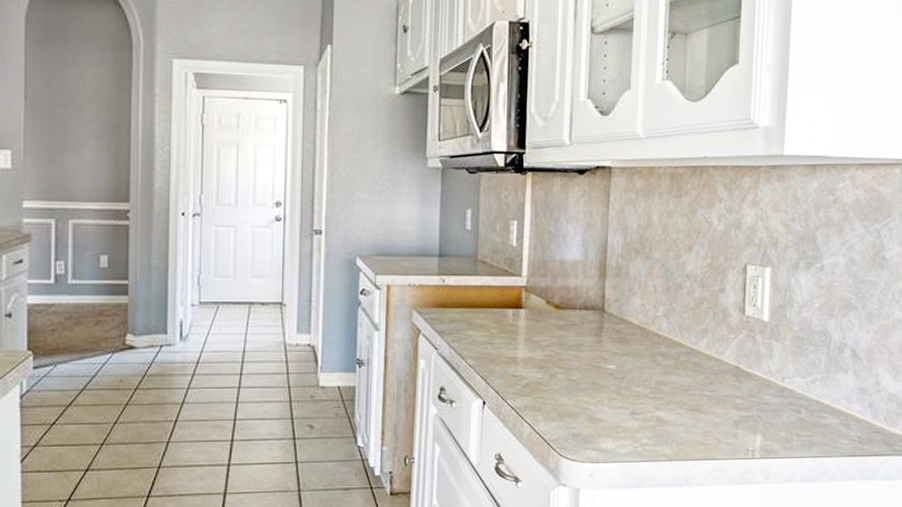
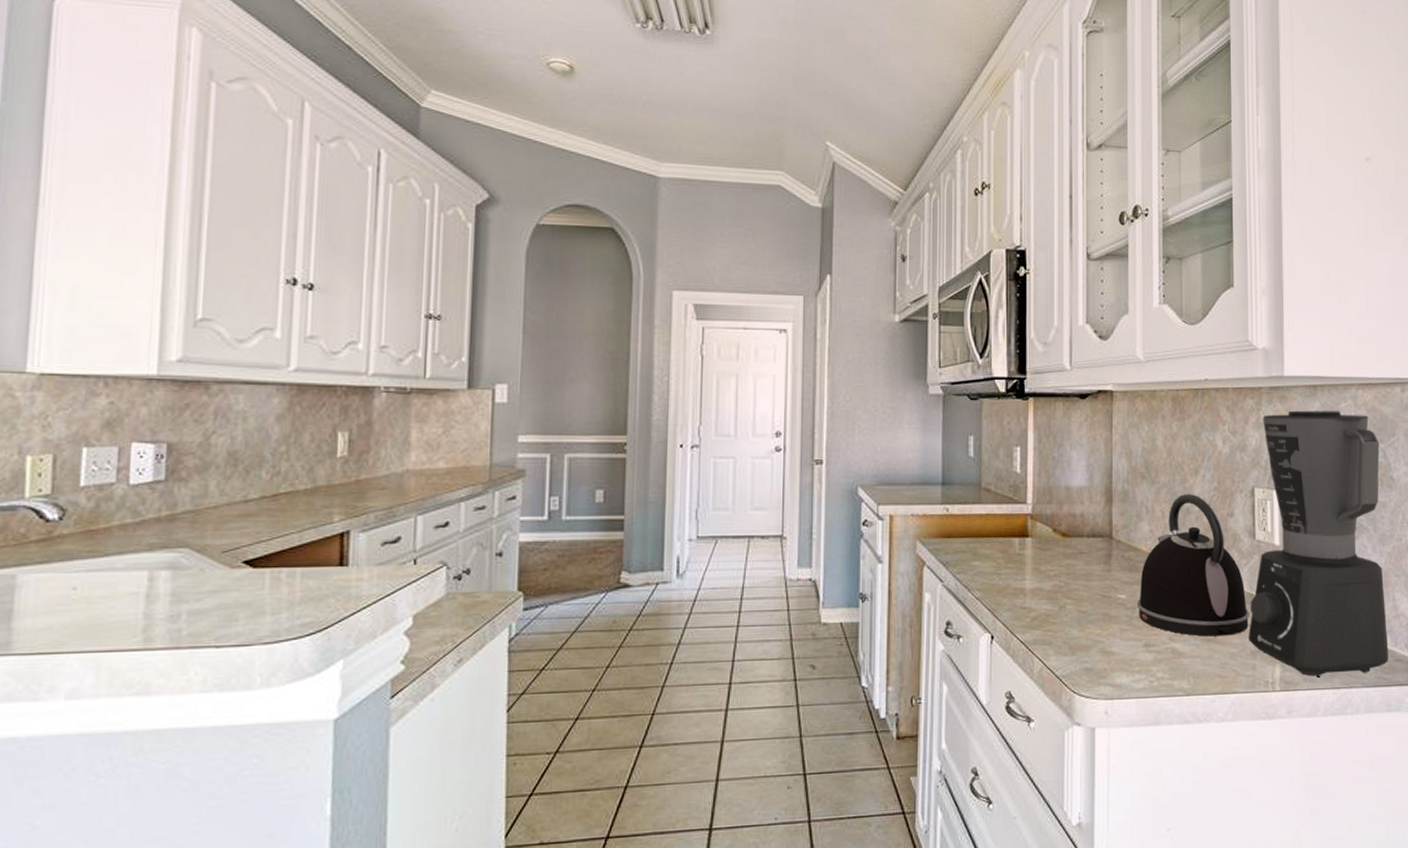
kettle: none [625,269,735,406] -> present [1136,493,1250,637]
blender: none [732,189,875,446] -> present [1249,410,1389,677]

